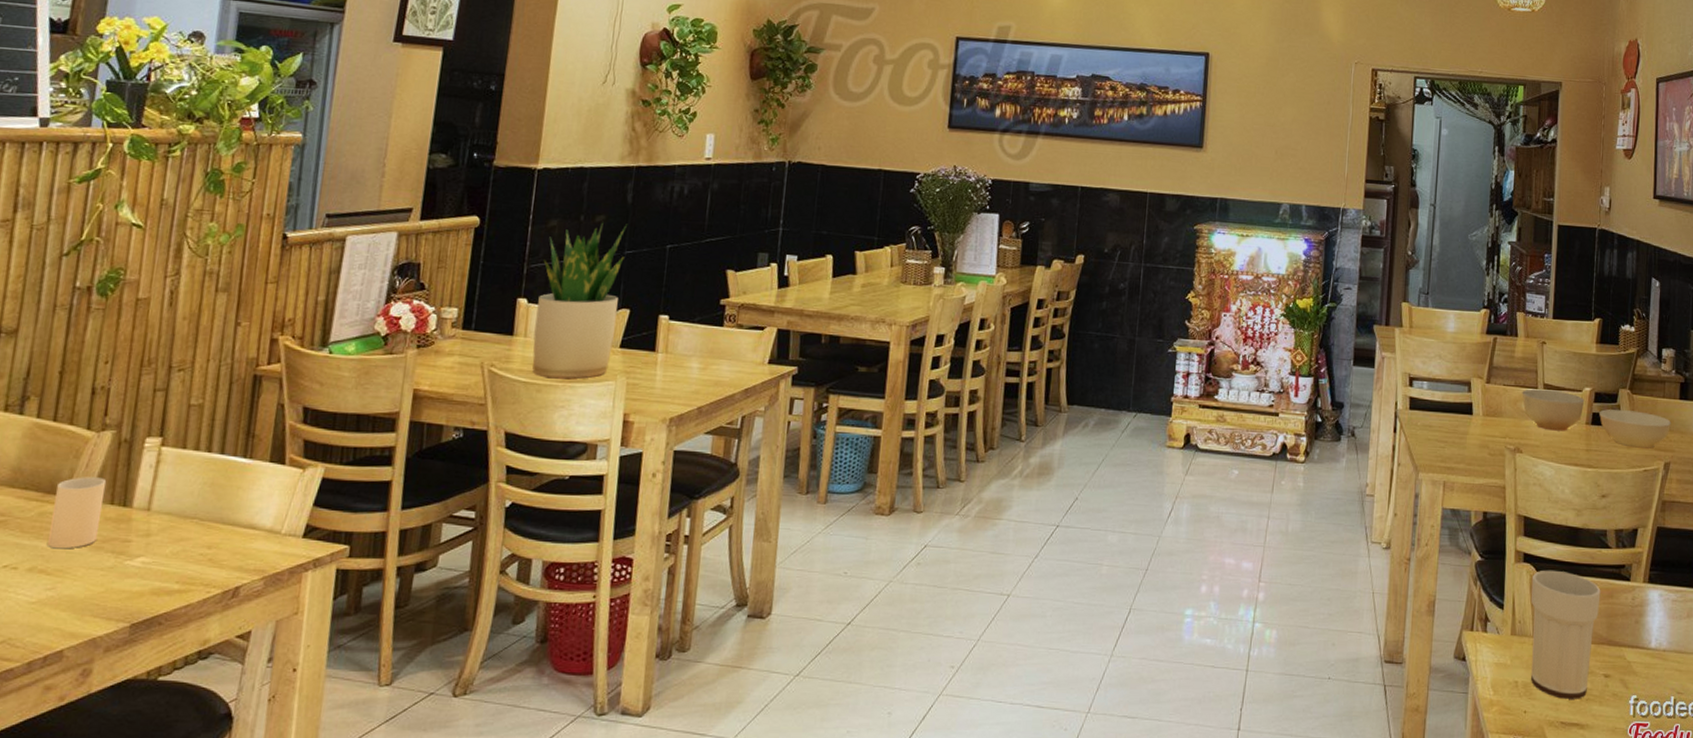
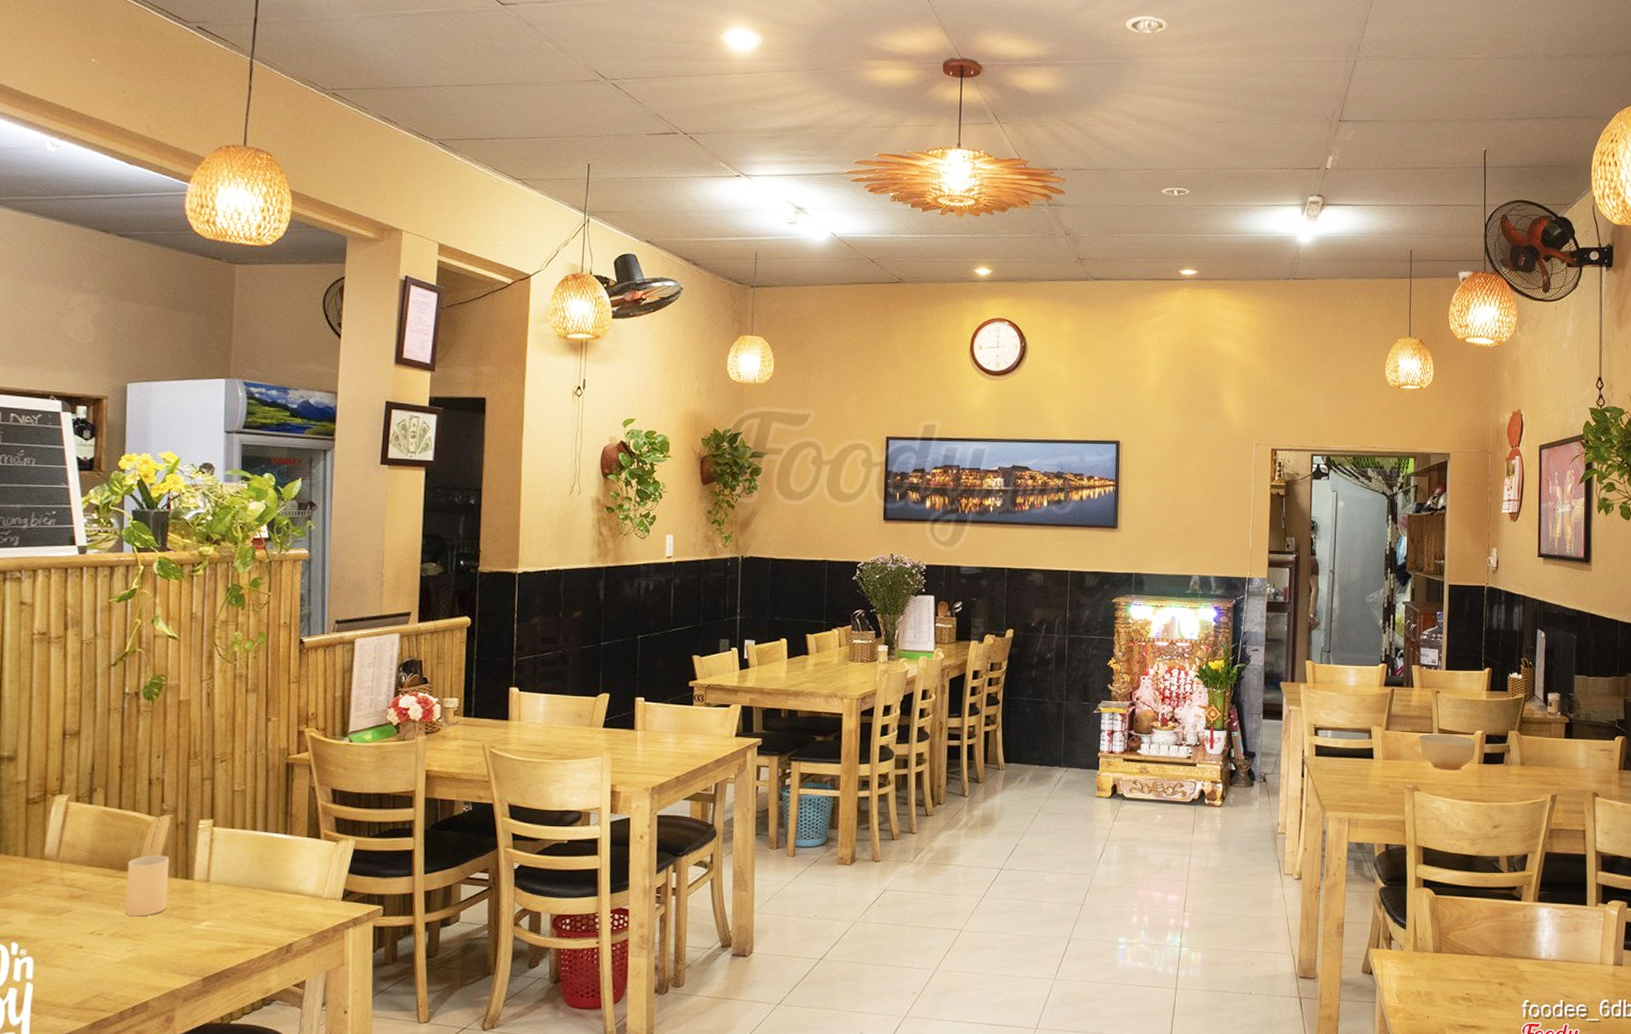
planter: present [532,222,627,379] -> none [526,618,601,757]
cup: present [1530,570,1601,699] -> none [1430,893,1495,1005]
bowl: present [1599,409,1672,448] -> none [1490,750,1558,783]

